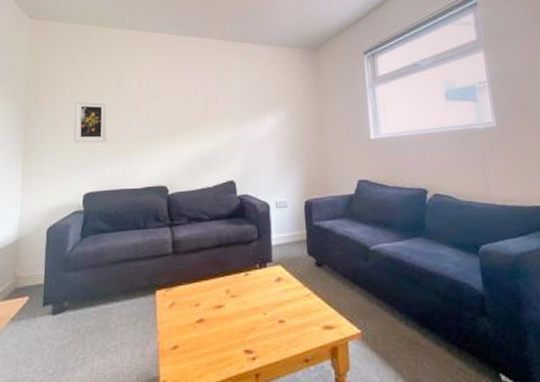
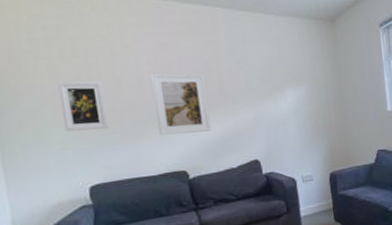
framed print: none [147,95,193,151] -> present [150,73,212,136]

